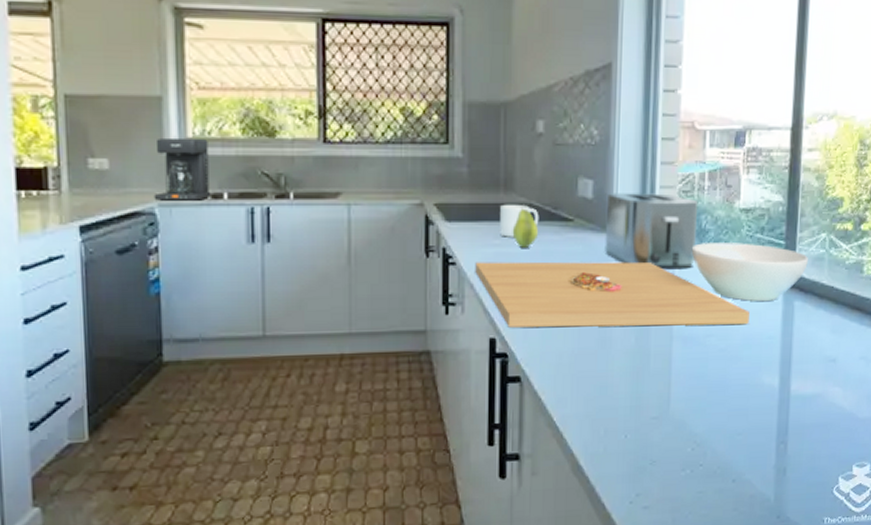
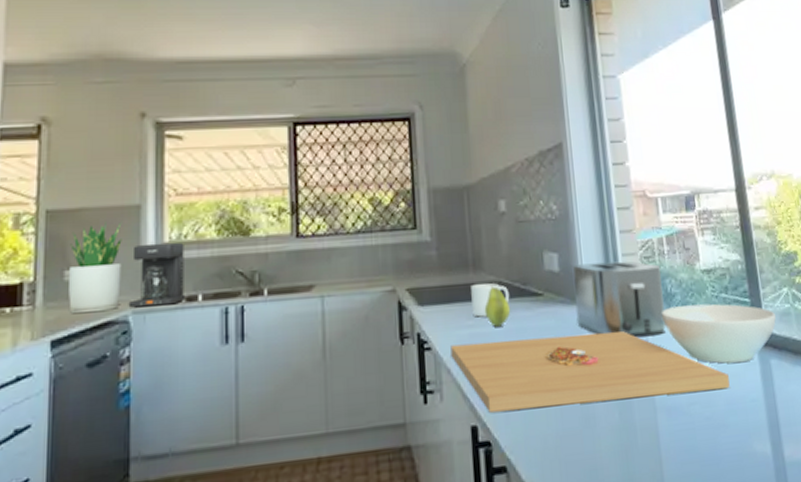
planter: none [92,111,146,202] -> present [68,221,122,314]

